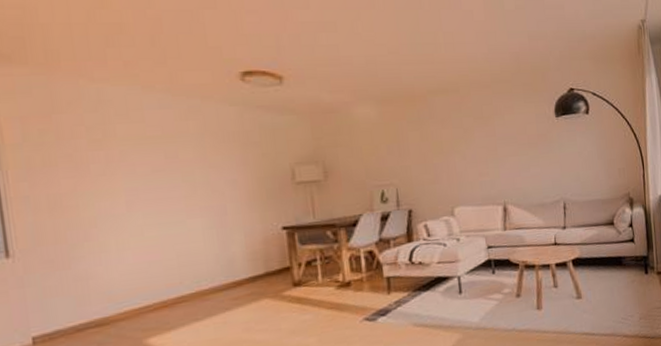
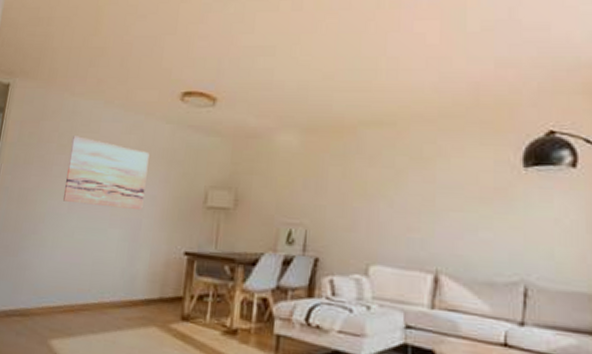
wall art: none [107,128,224,201] -> present [62,136,150,211]

